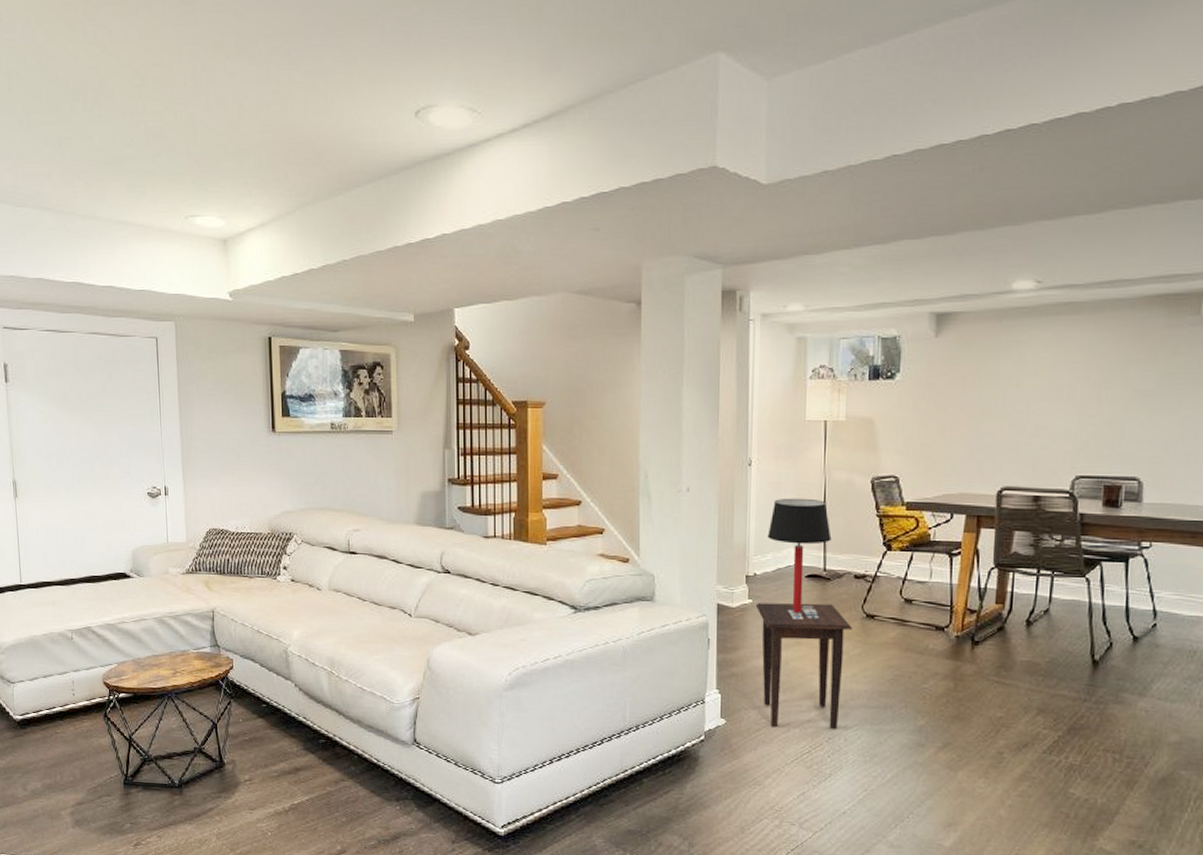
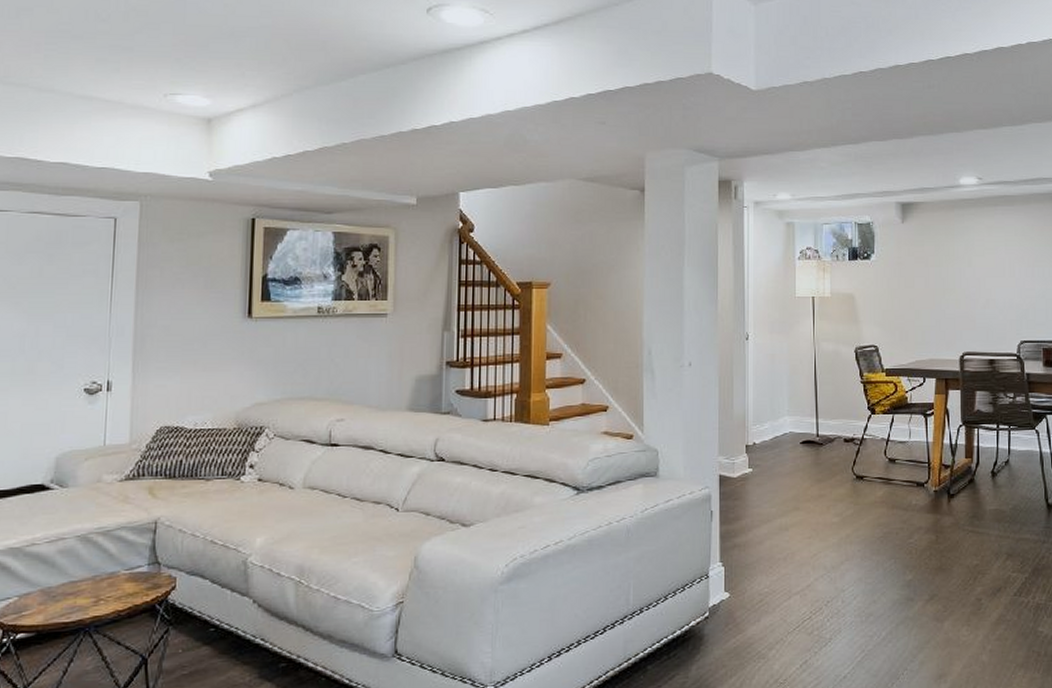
side table: present [755,603,853,730] -> none [755,468,845,596]
table lamp: present [767,498,832,614] -> none [765,368,823,480]

